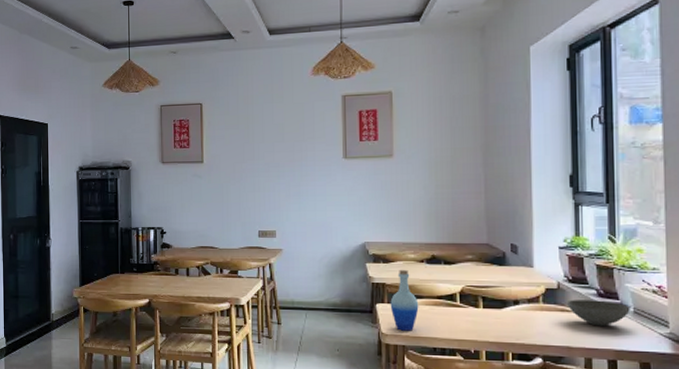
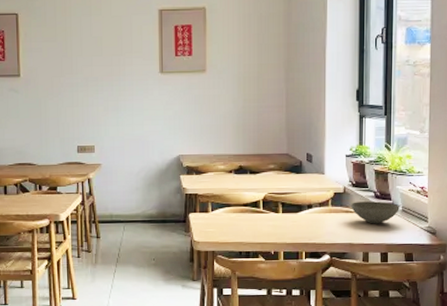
bottle: present [390,269,419,331] -> none [202,180,227,238]

